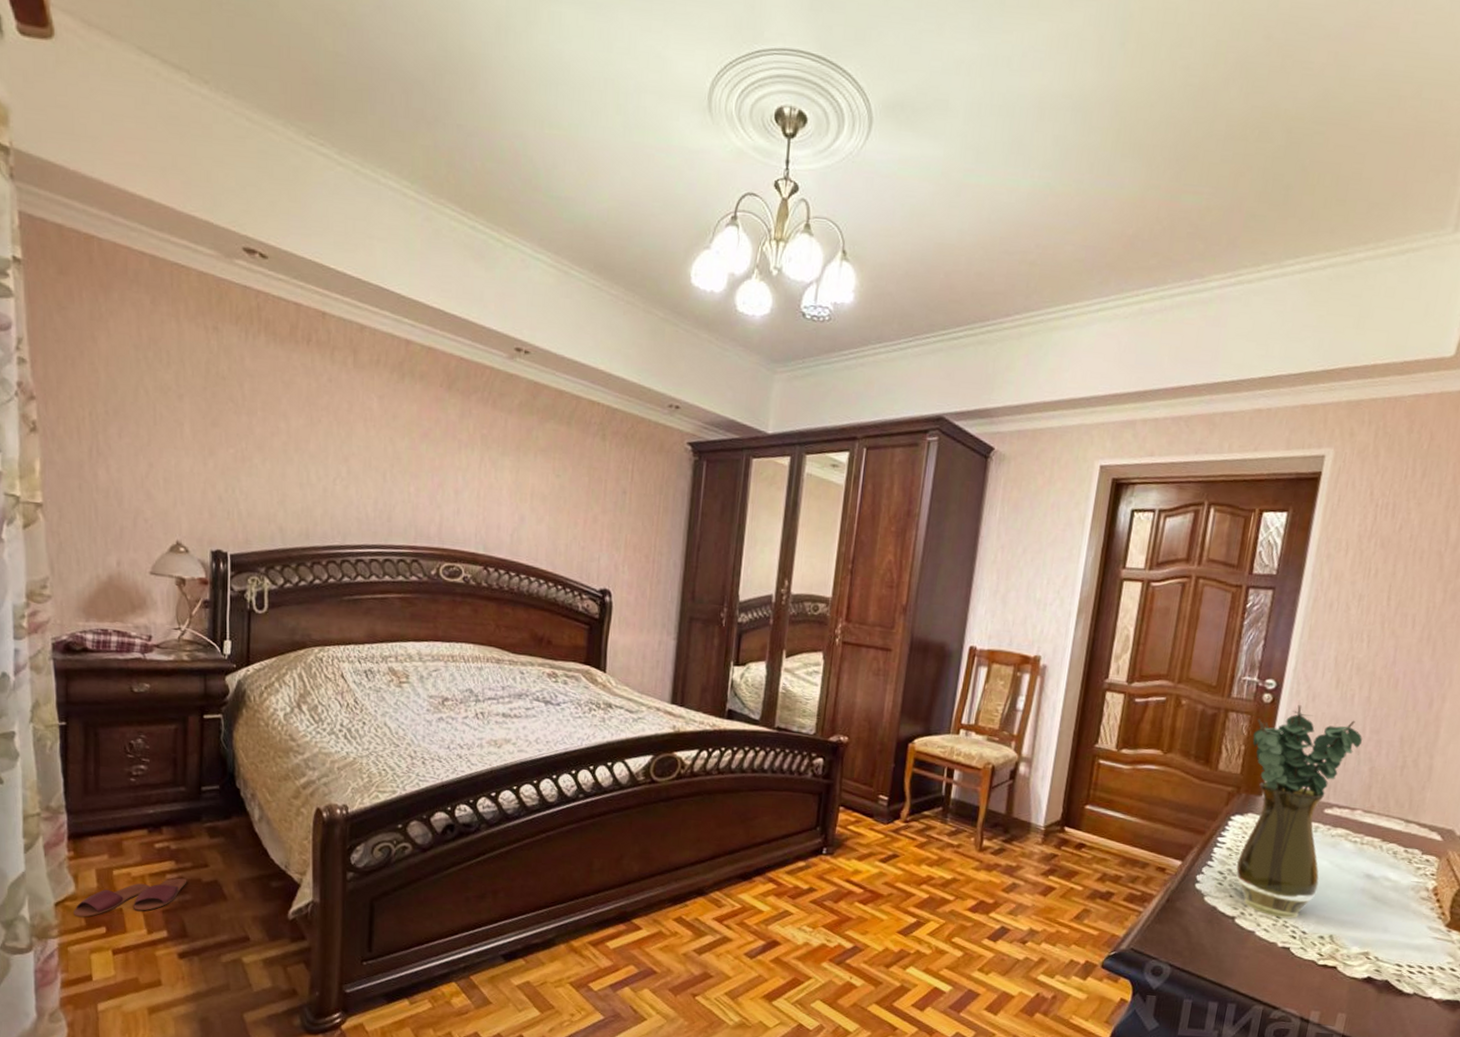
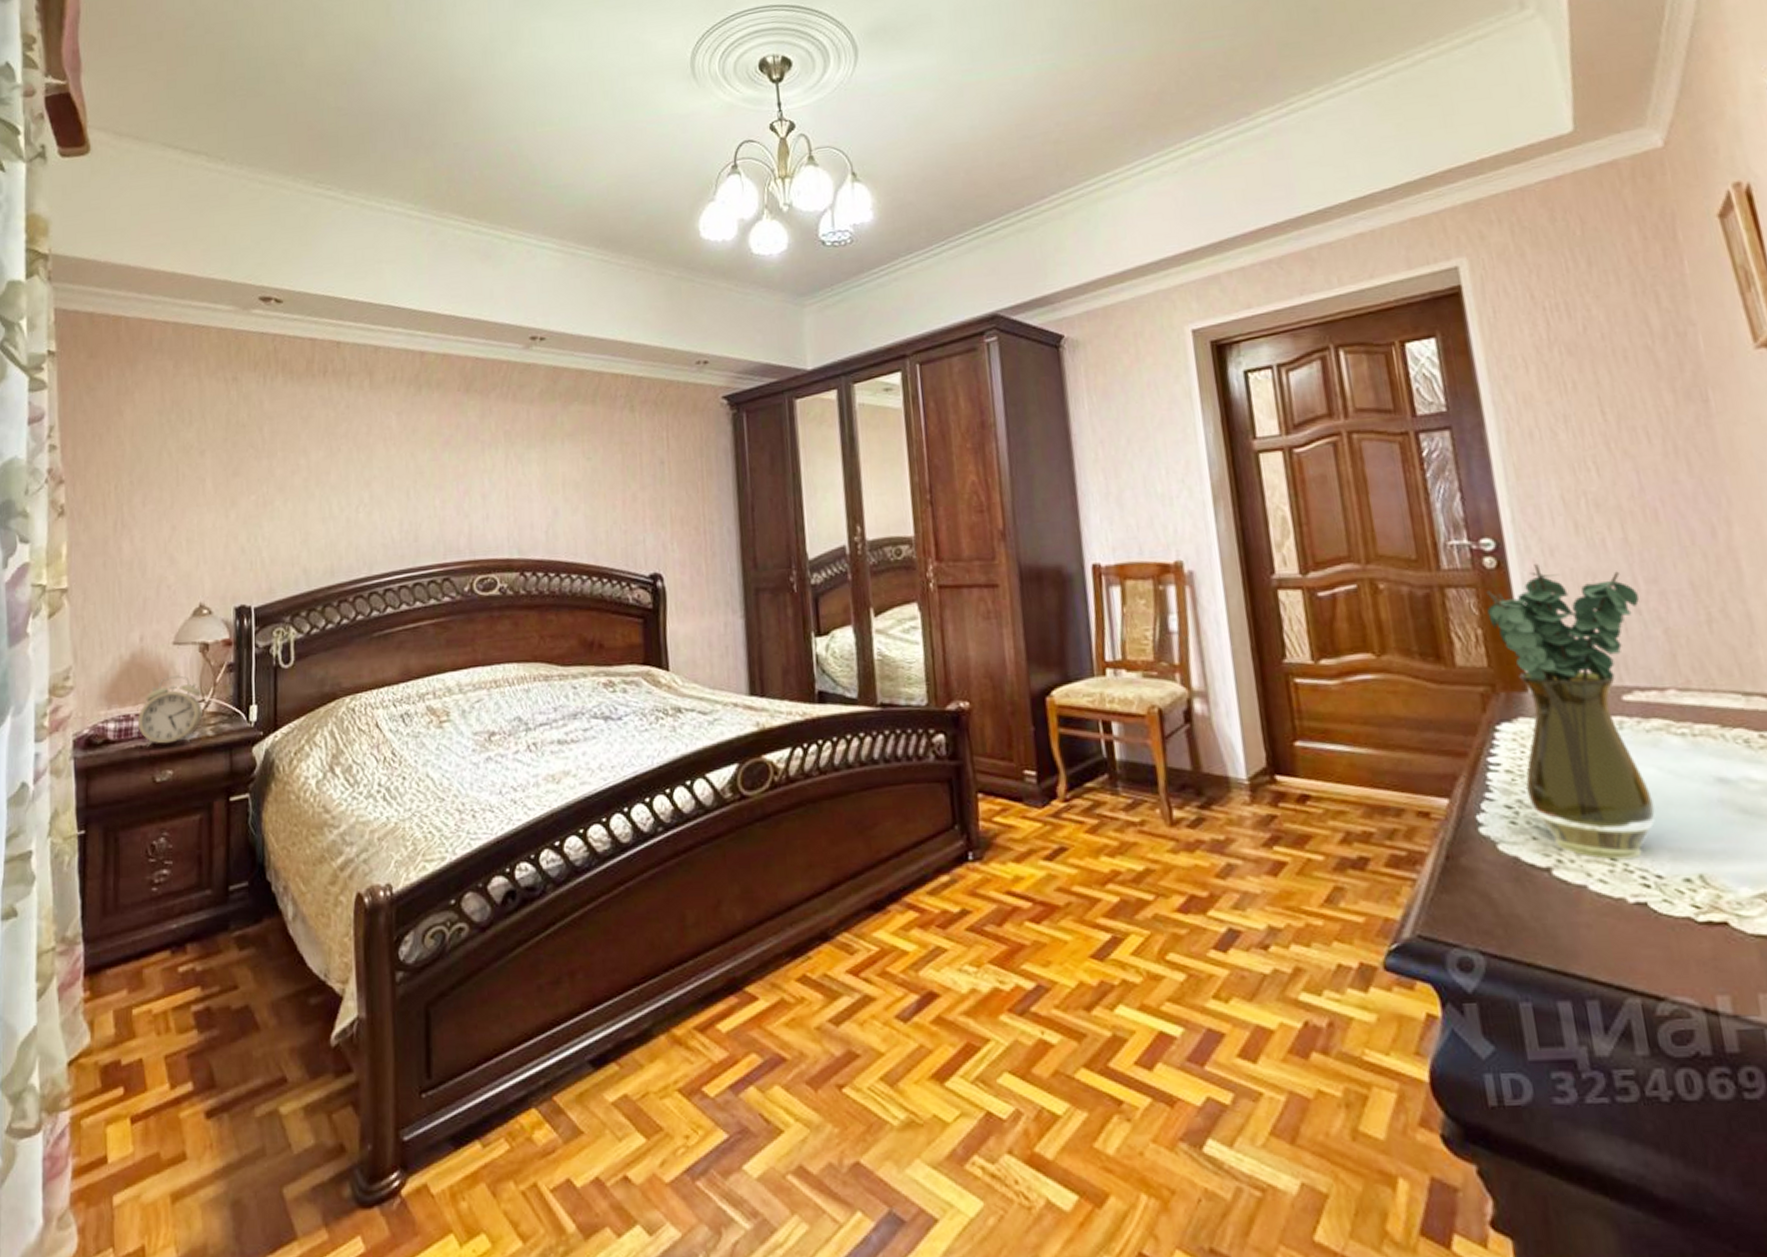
slippers: present [73,878,187,917] -> none [88,1008,215,1077]
alarm clock: none [115,602,178,663] -> present [137,675,202,748]

